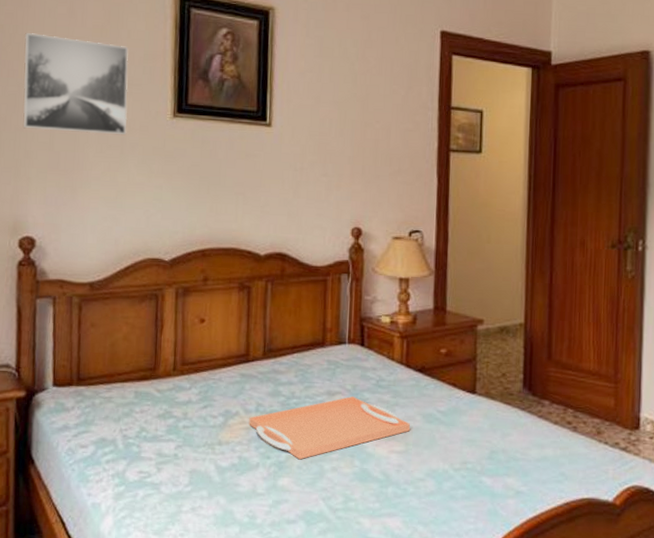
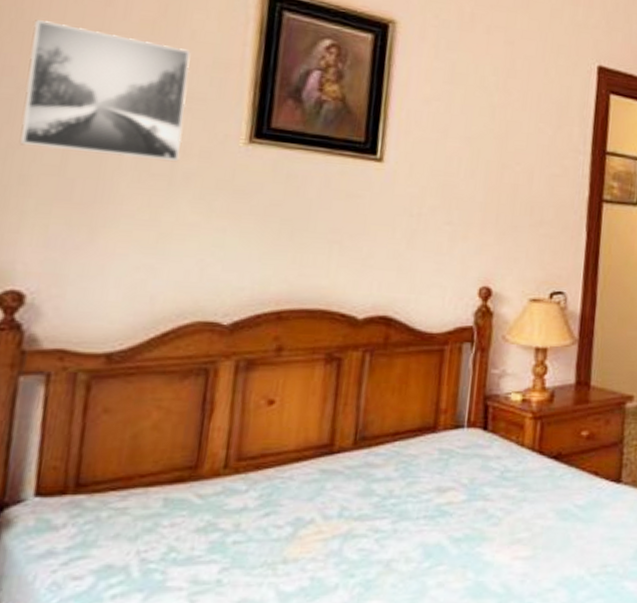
serving tray: present [249,396,411,460] -> none [327,493,541,576]

